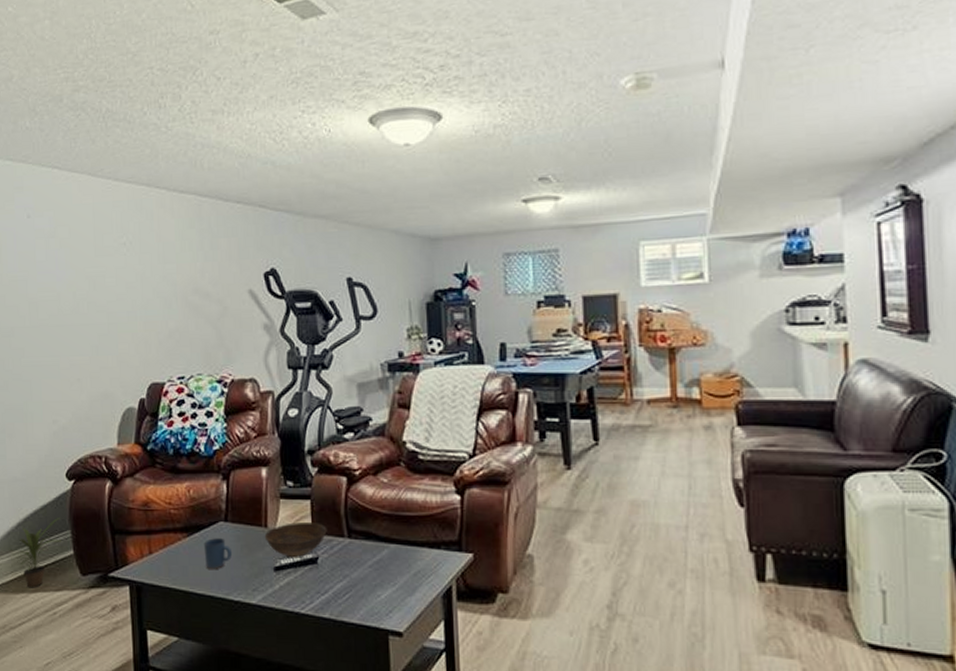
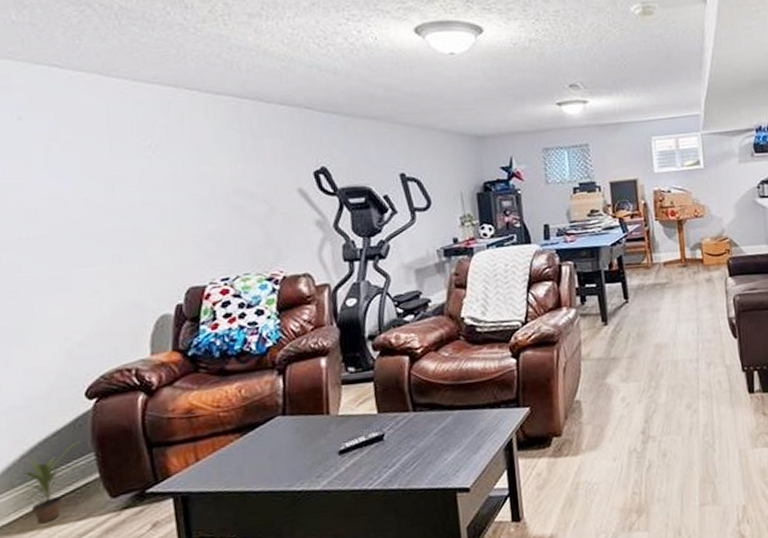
mug: present [203,538,233,569] -> none [259,432,293,465]
bowl: present [264,521,327,557] -> none [326,402,392,439]

